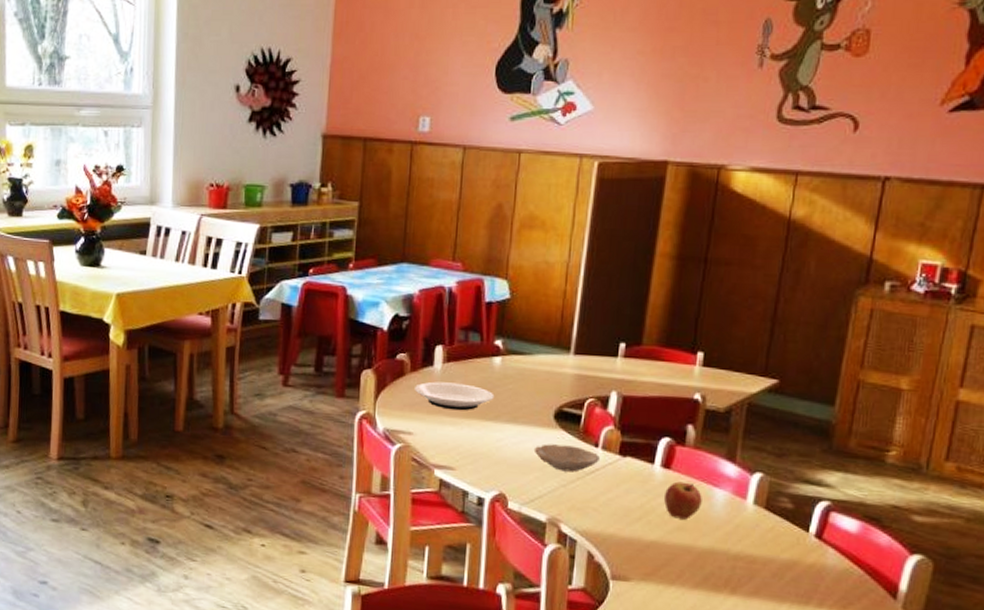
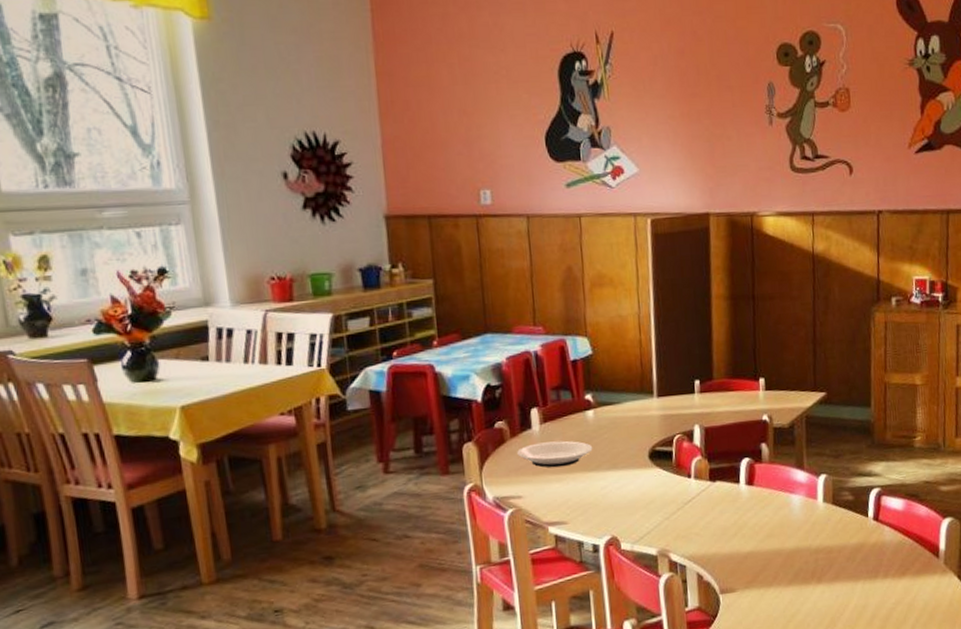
bowl: present [533,444,600,472] -> none [635,480,694,506]
apple: present [663,481,702,520] -> none [751,493,783,528]

